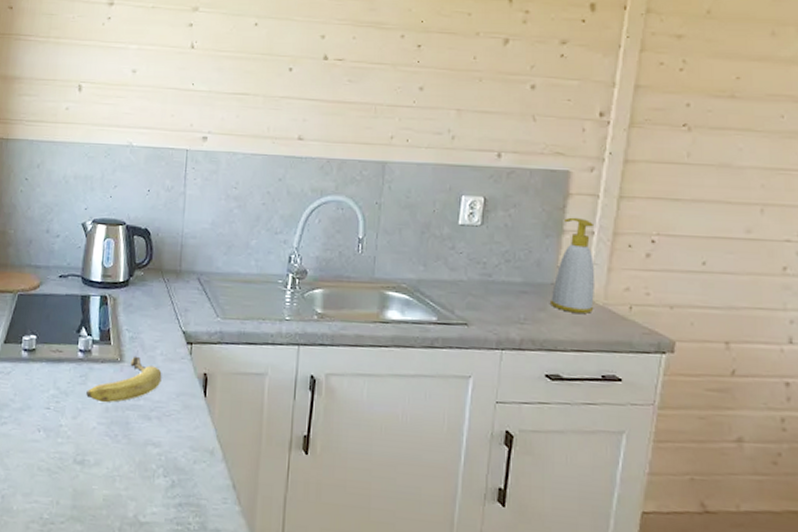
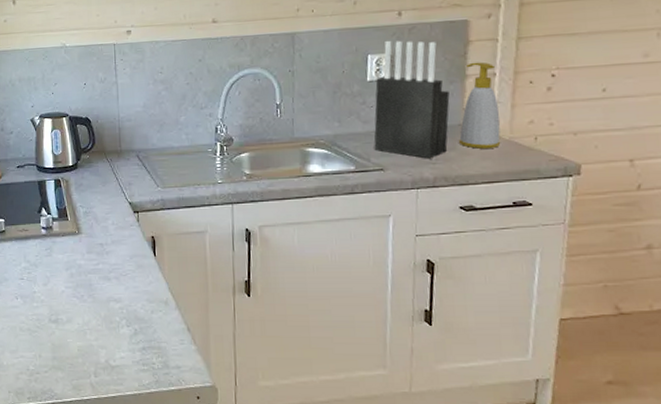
fruit: present [86,356,162,403] -> none [53,227,116,270]
knife block: none [459,182,544,318] -> present [374,40,450,159]

